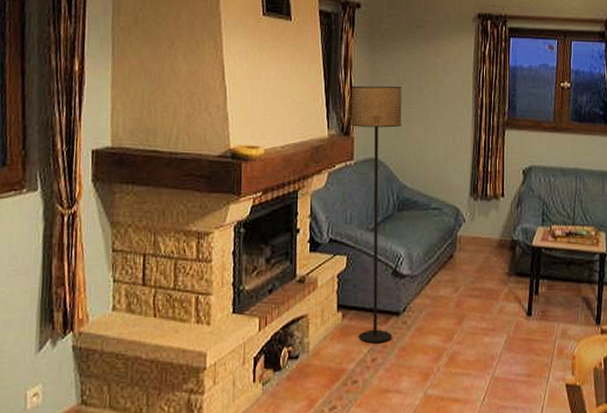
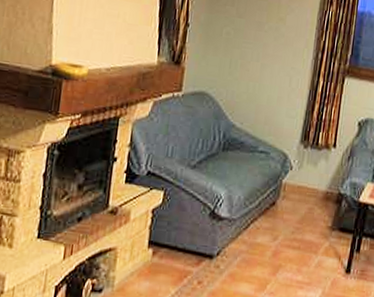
floor lamp: present [351,85,402,343] -> none [167,12,241,285]

